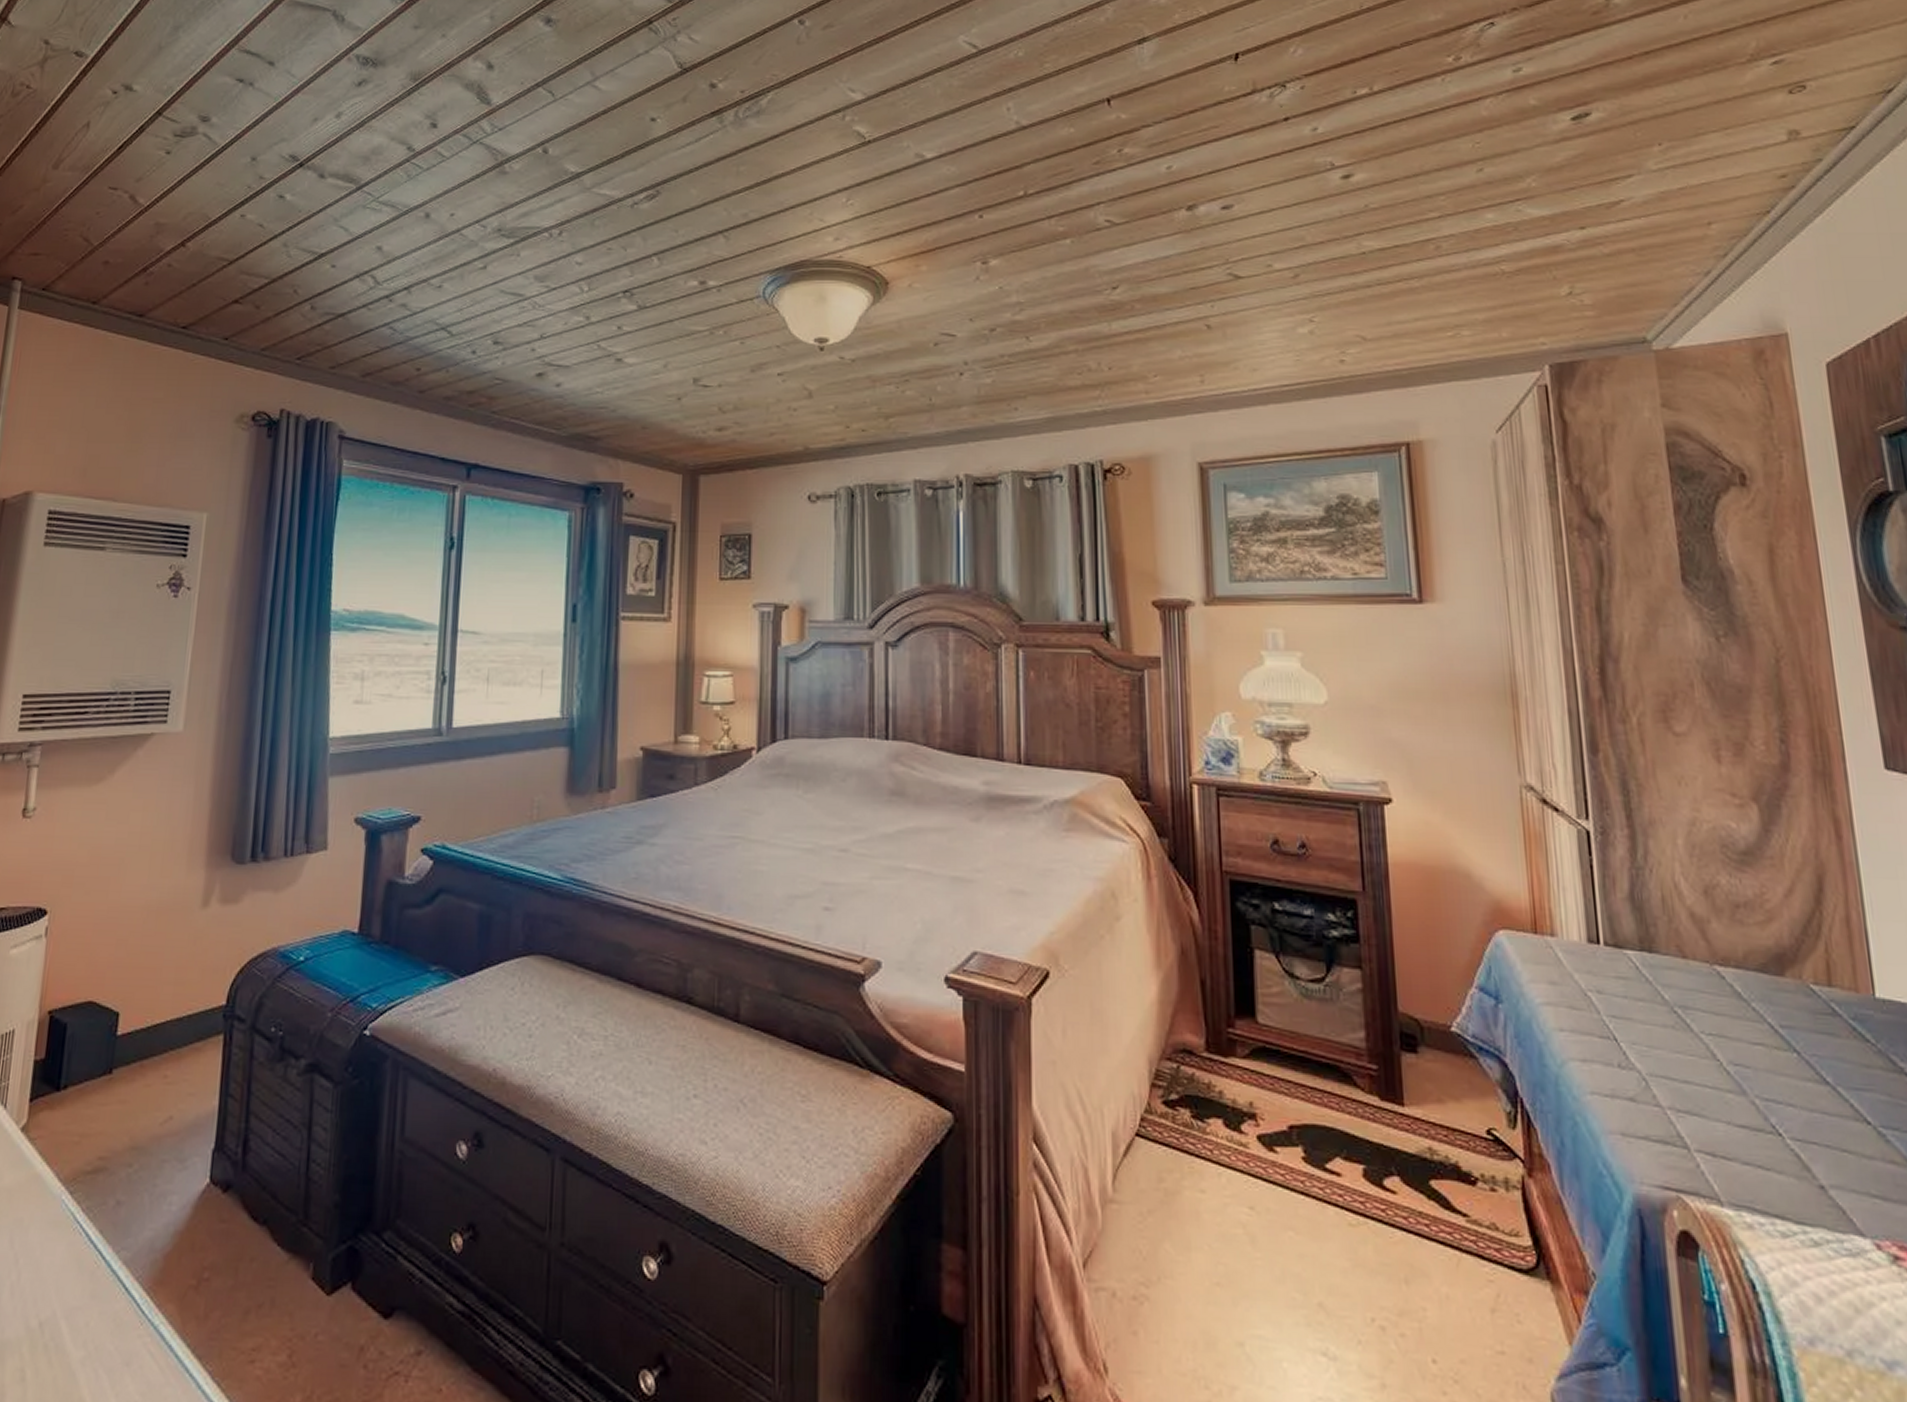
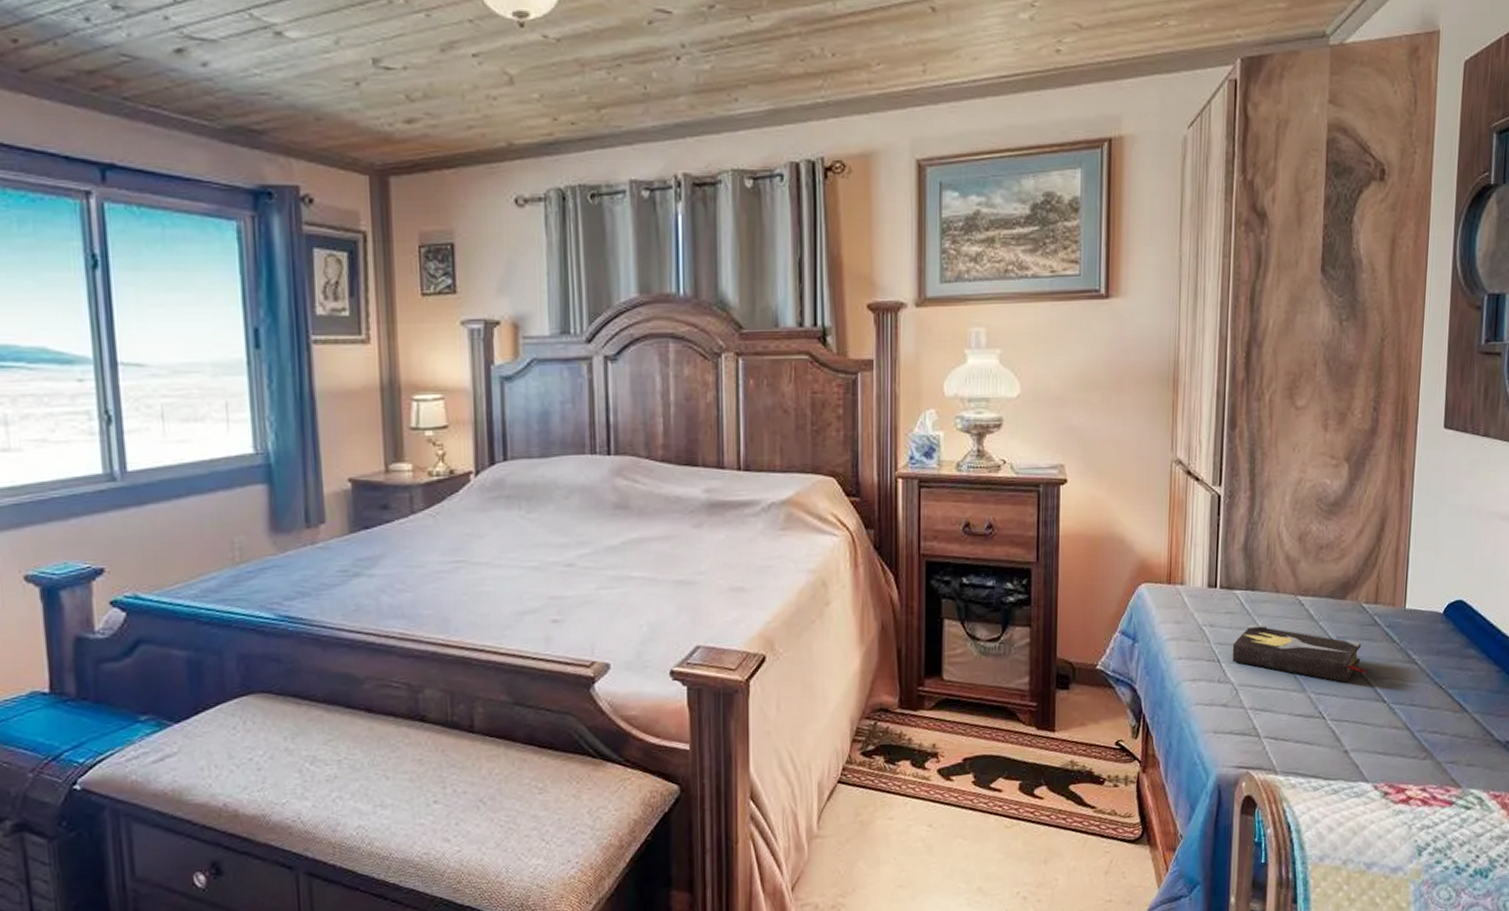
hardback book: none [1631,995,1836,1089] -> present [1232,624,1369,683]

